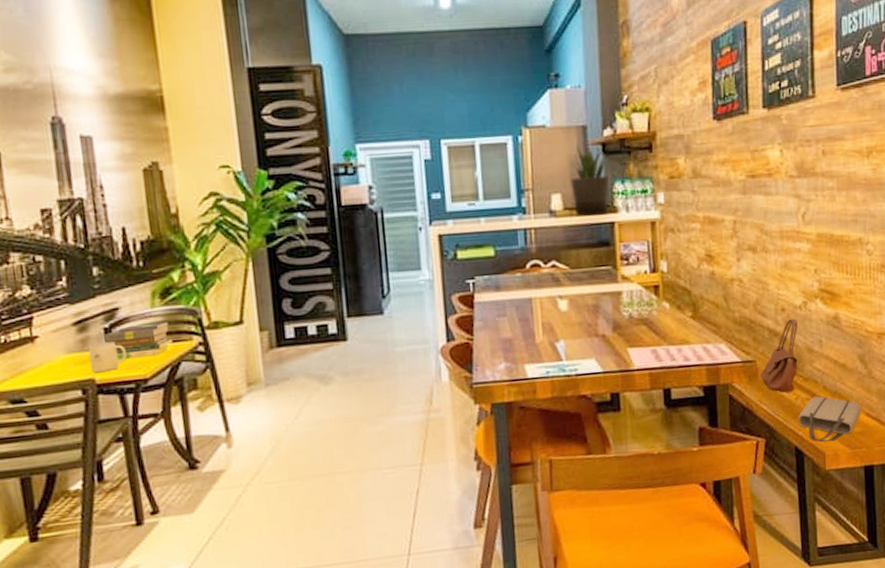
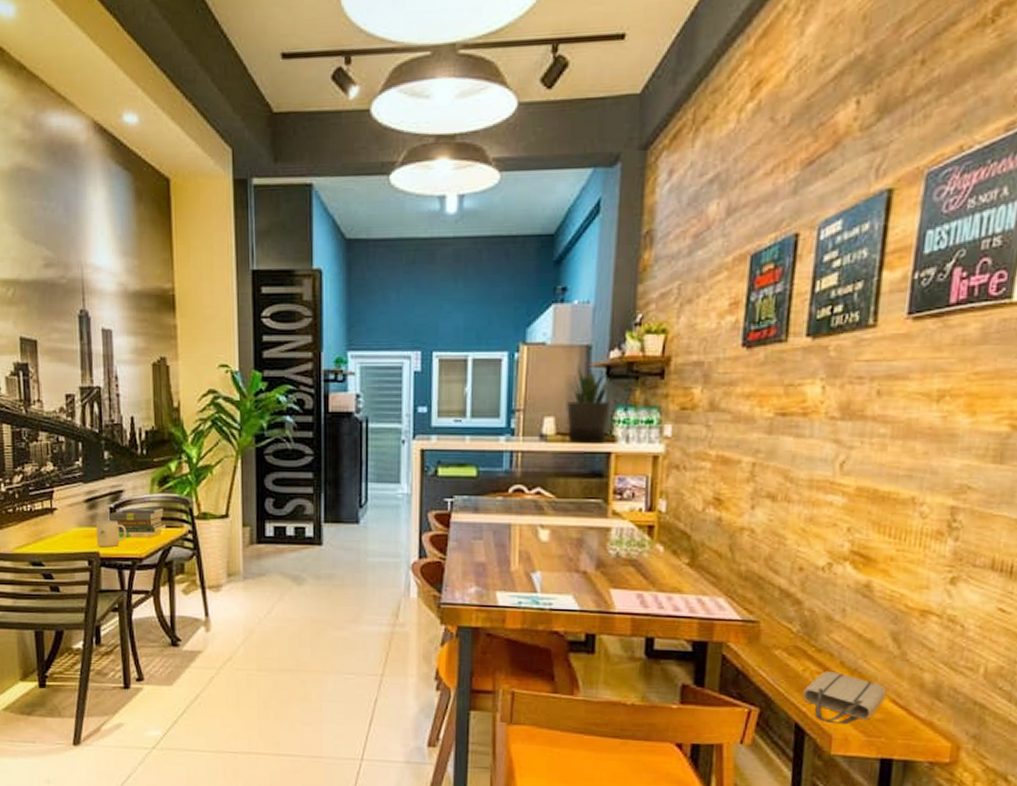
handbag: present [759,318,798,393] -> none [762,580,817,662]

